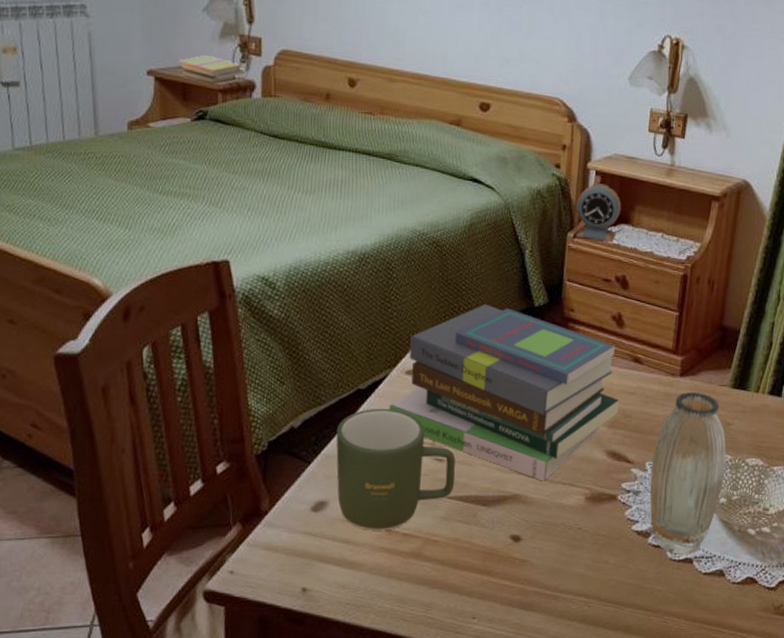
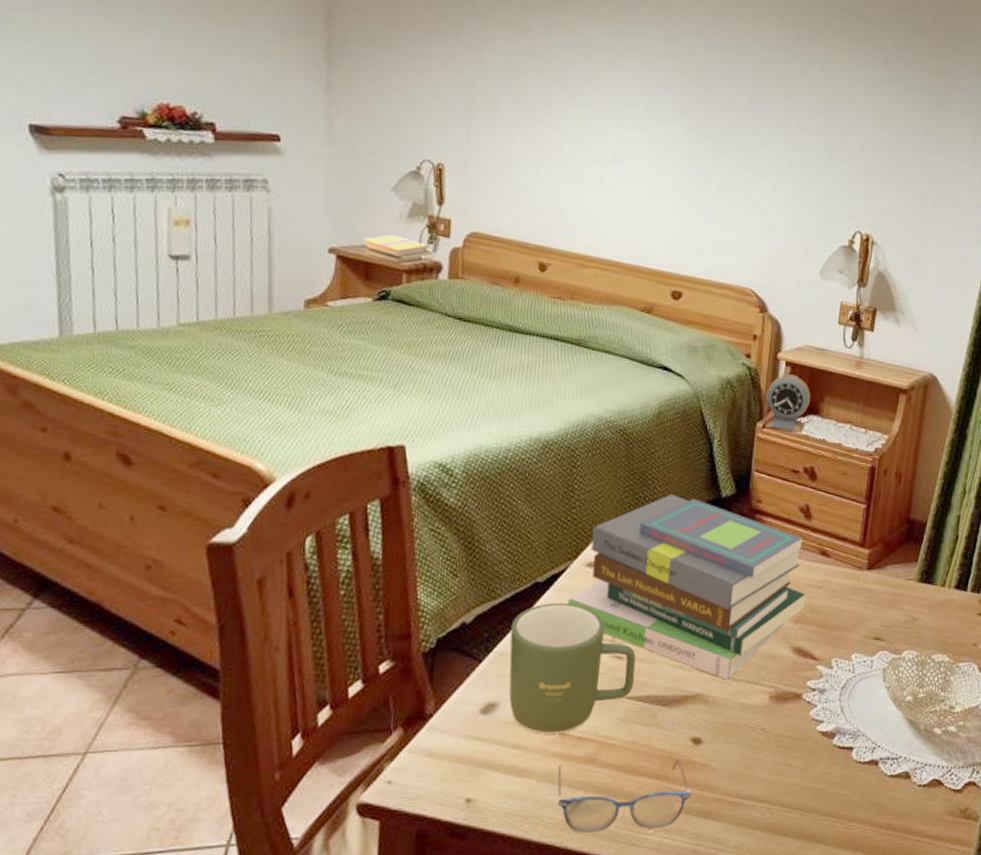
glasses: none [385,555,512,621] -> present [557,760,691,833]
vase: present [650,391,727,555] -> none [835,585,913,756]

